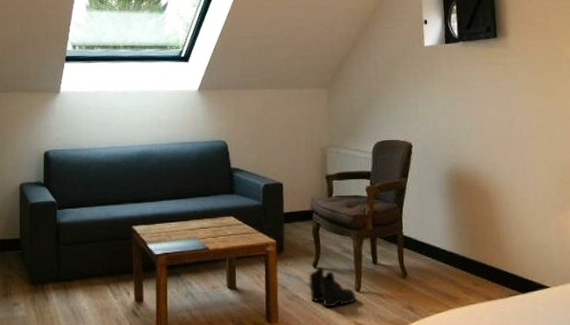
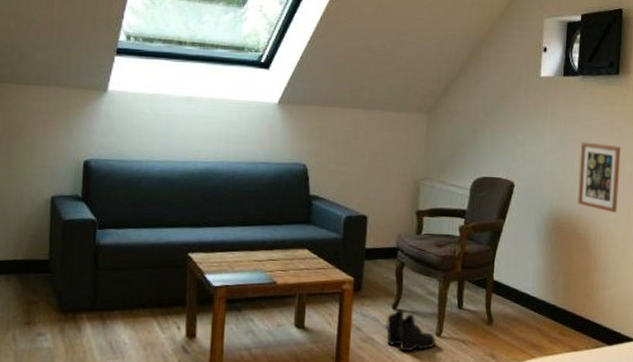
picture frame: none [469,101,513,165] -> present [577,142,621,213]

